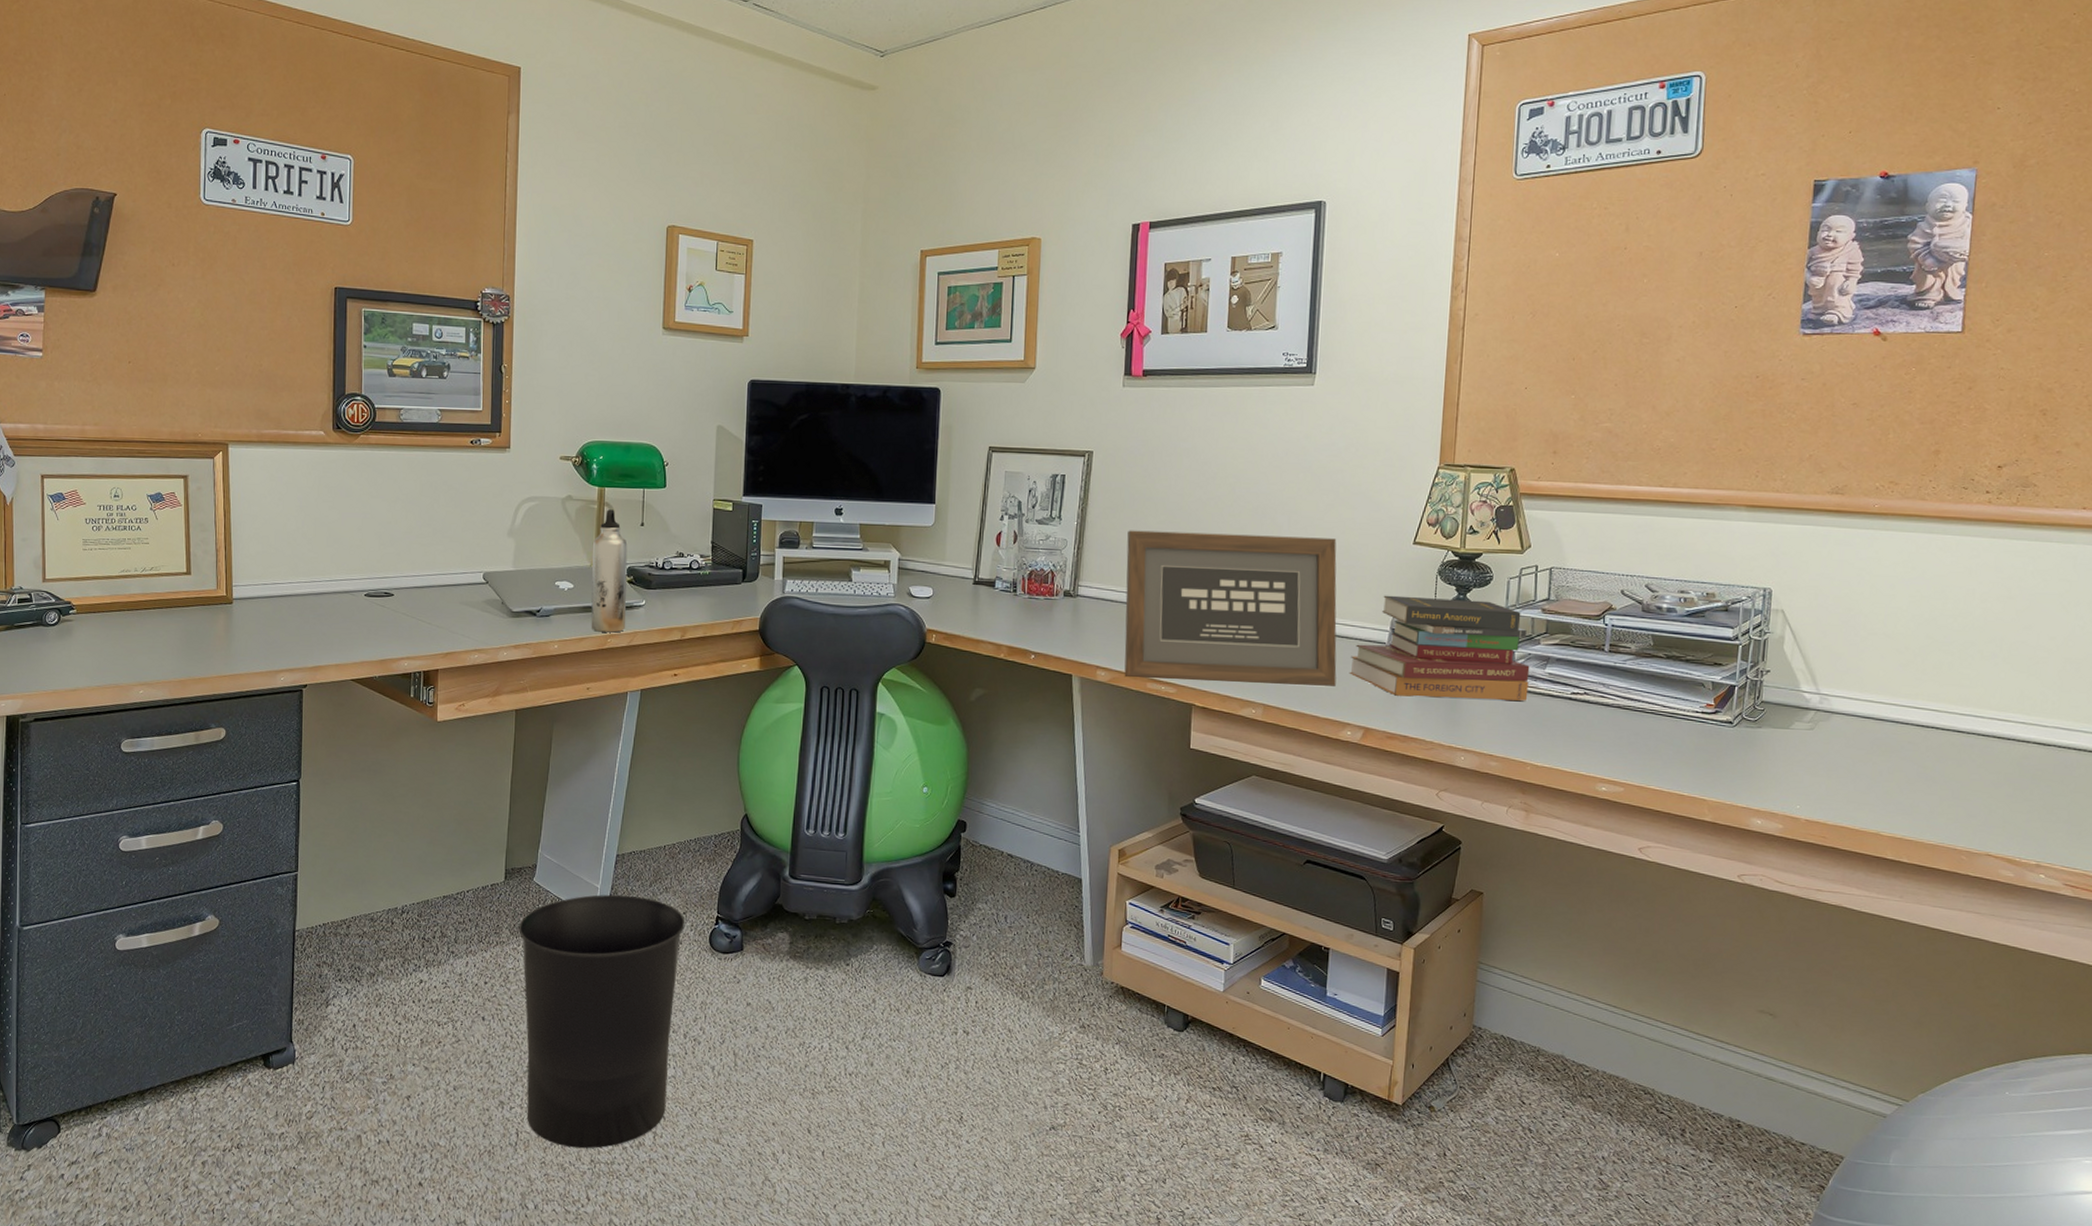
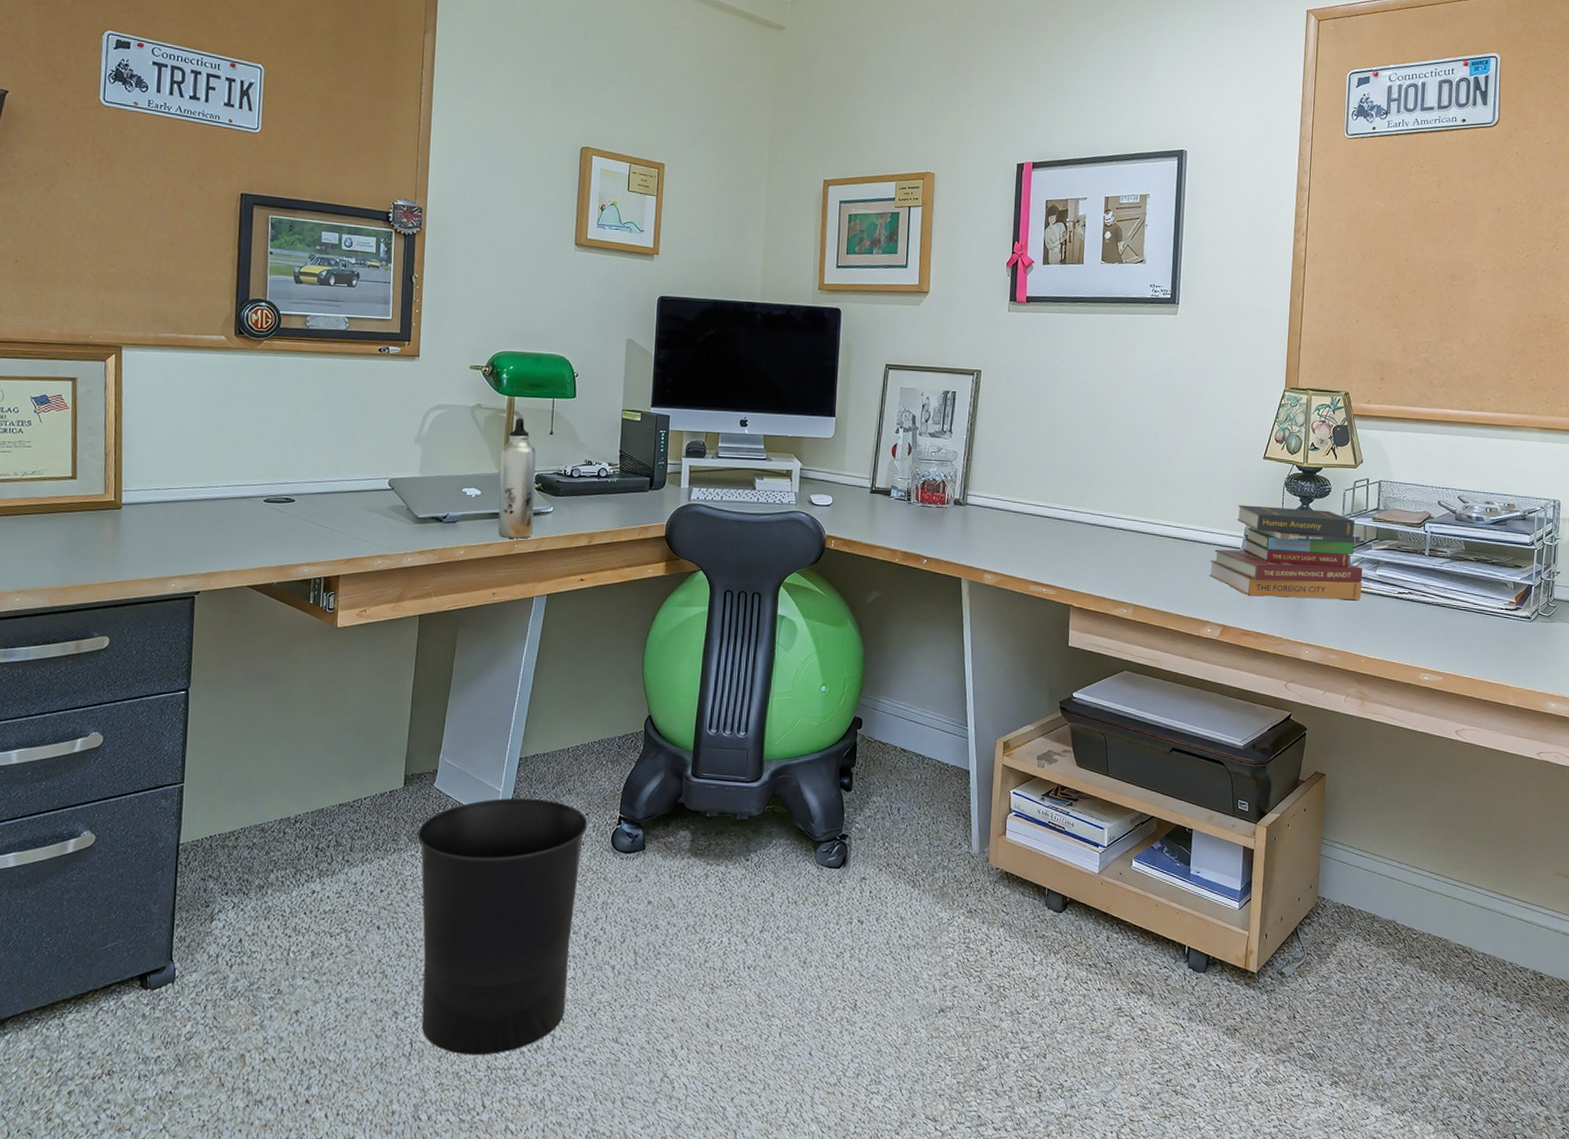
picture frame: present [1124,530,1337,686] -> none [1009,443,1198,588]

